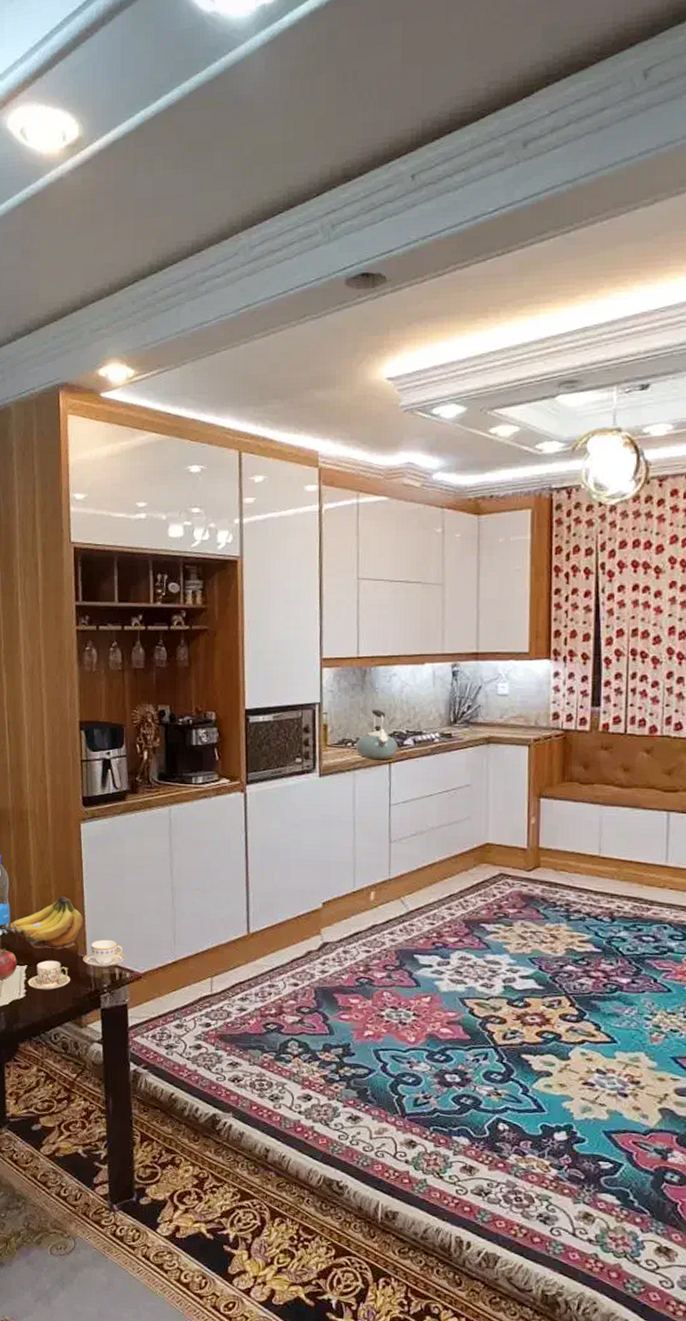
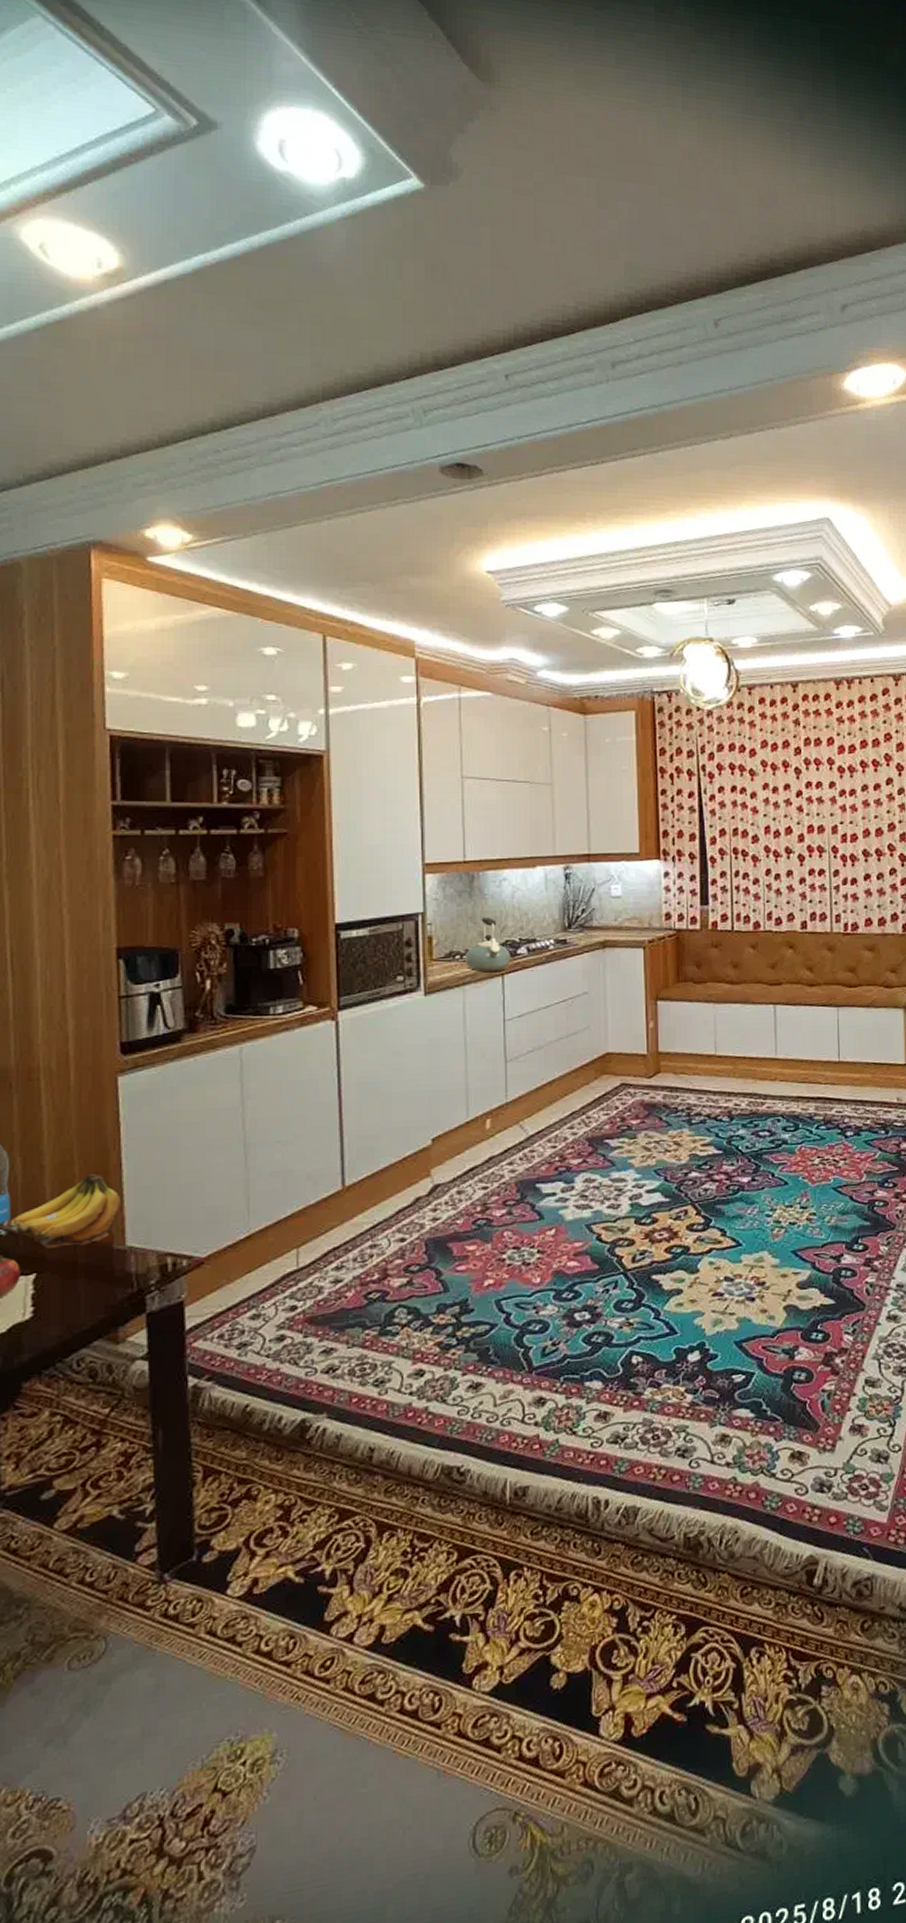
teacup: present [27,960,70,991] -> none [36,1260,101,1304]
teacup: present [83,939,126,969] -> none [120,1221,181,1261]

